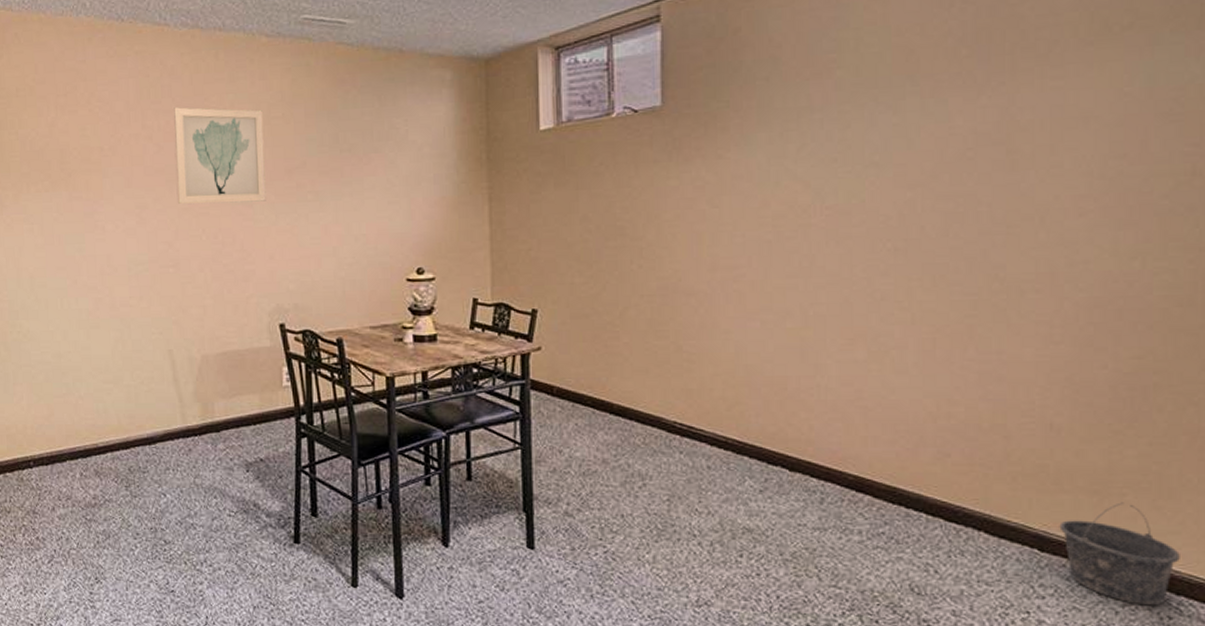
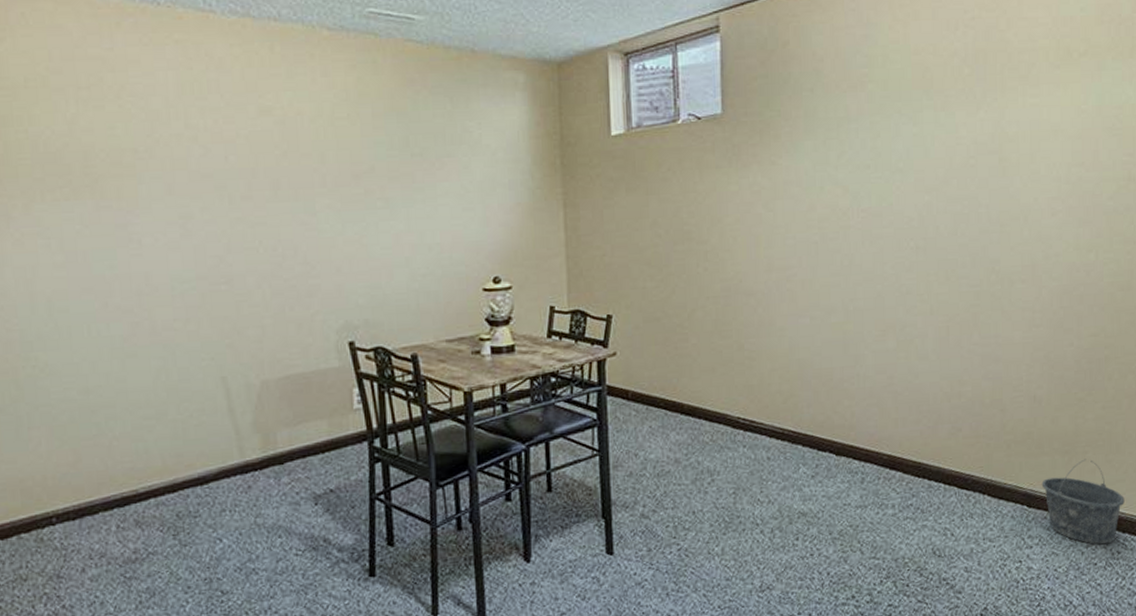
wall art: present [174,107,266,205] -> none [223,104,331,214]

